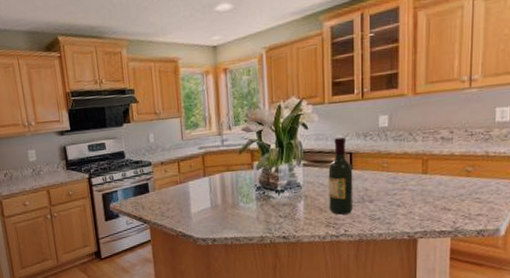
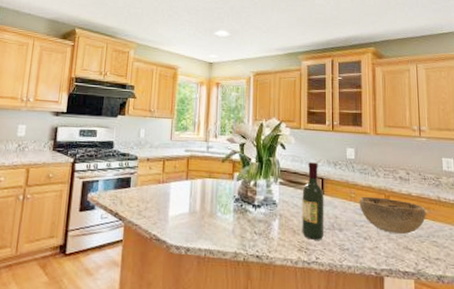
decorative bowl: none [392,162,470,197] -> present [359,197,426,235]

